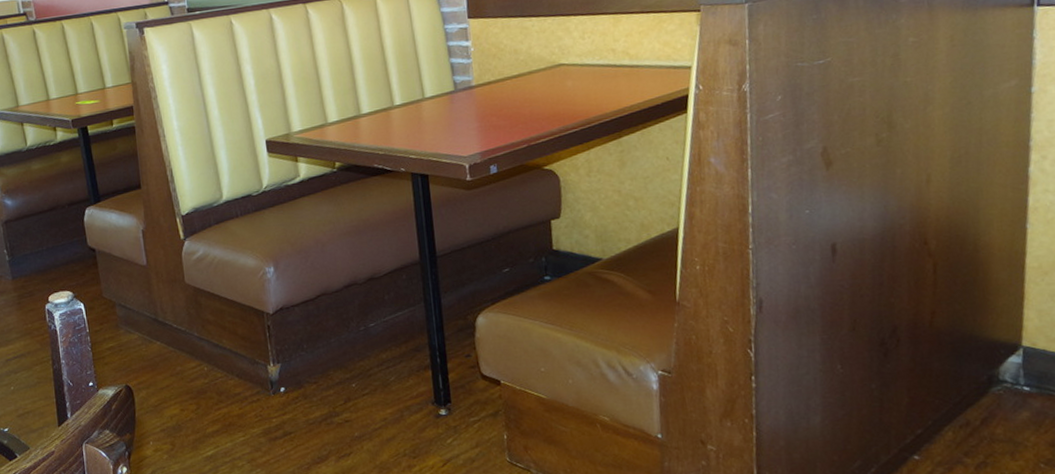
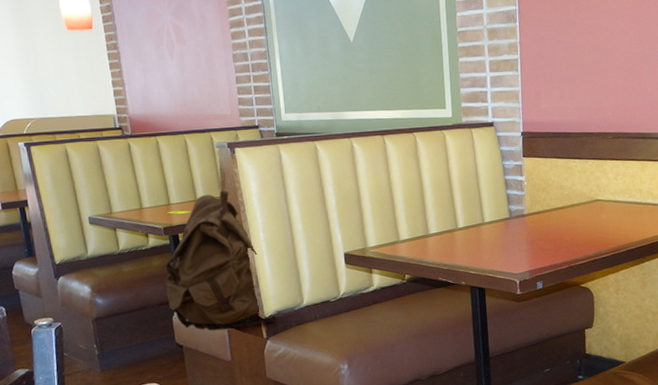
backpack: none [70,75,195,233] -> present [161,189,278,331]

